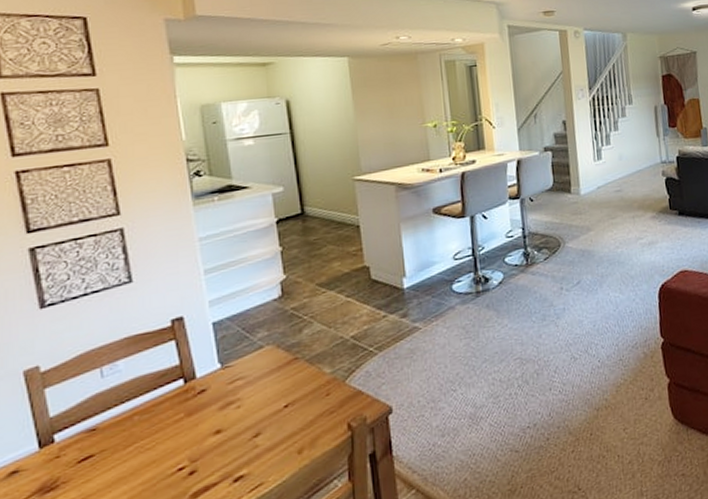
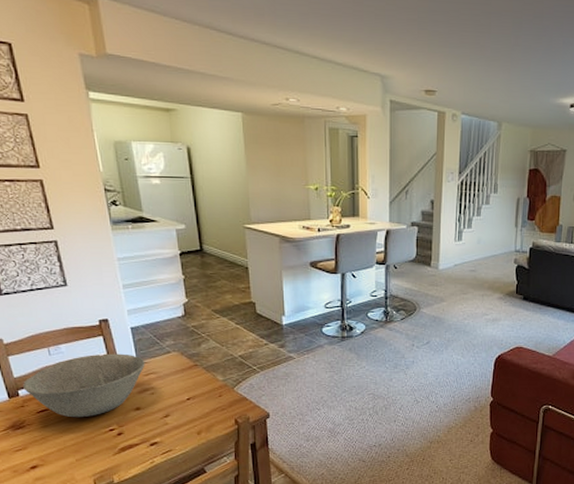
bowl: none [62,358,230,462] -> present [23,353,145,418]

